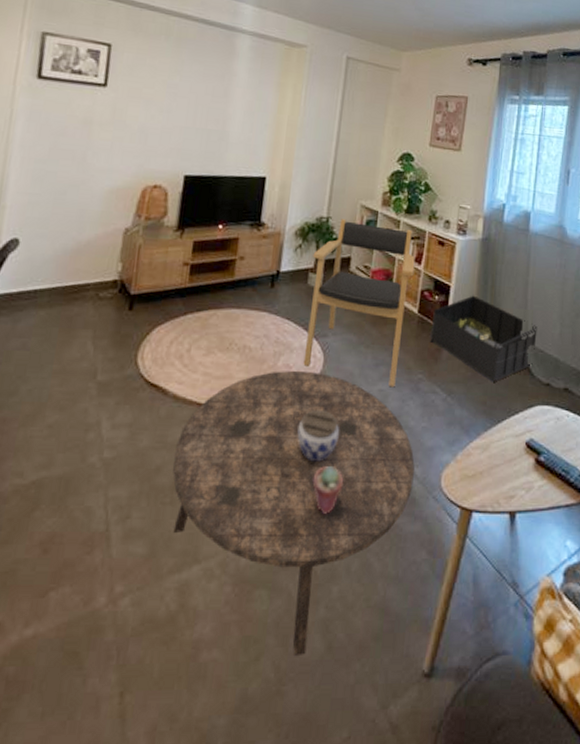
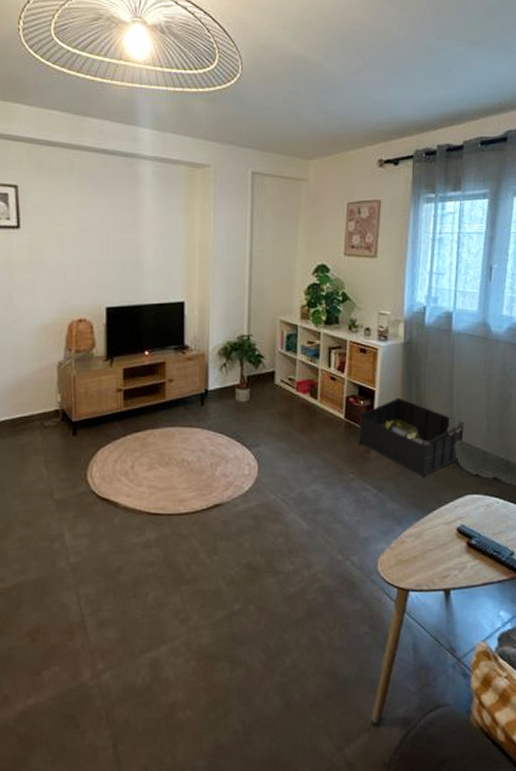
coffee table: present [173,370,415,655] -> none [132,478,352,712]
jar: present [297,409,339,462] -> none [240,511,278,556]
armchair: present [303,219,416,388] -> none [238,335,338,488]
potted succulent: present [313,466,343,514] -> none [258,559,286,599]

